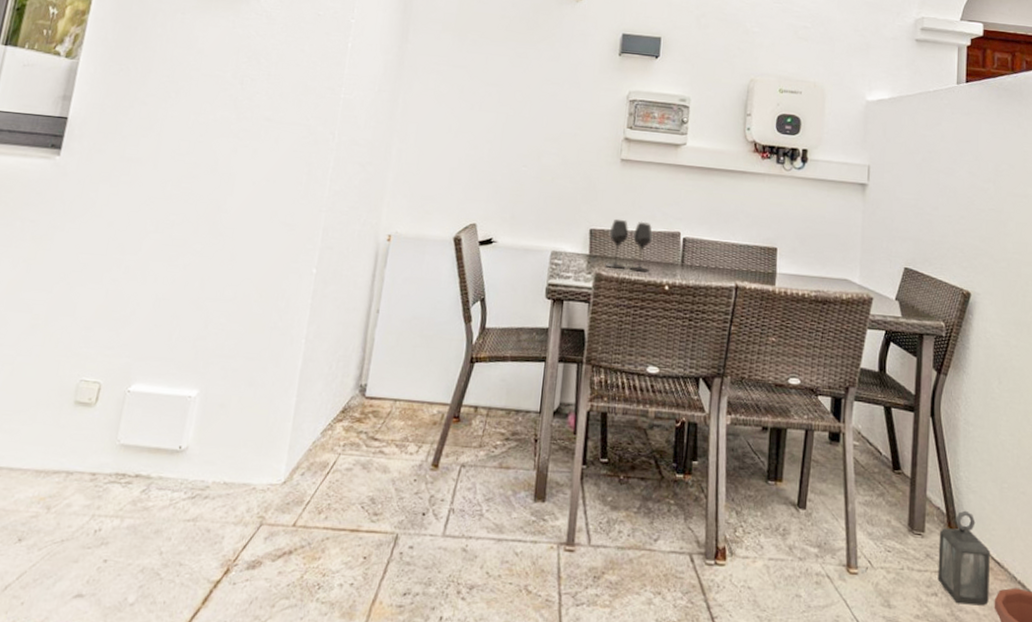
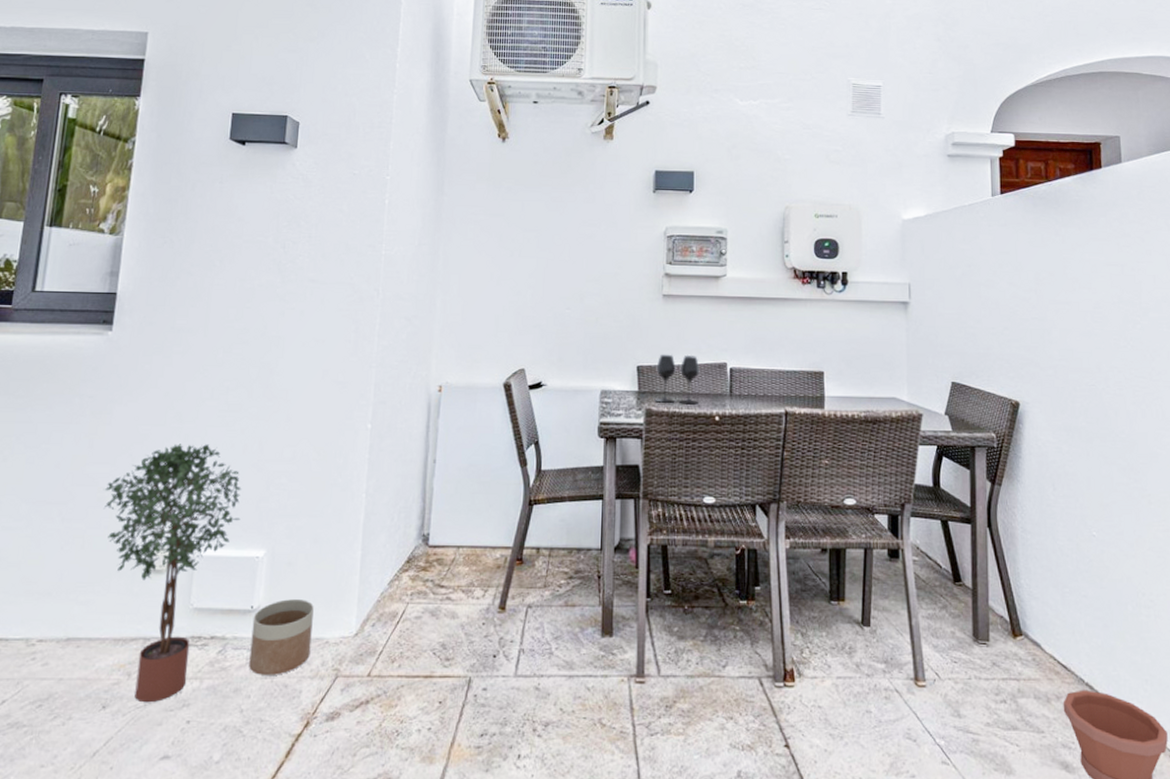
potted tree: none [36,275,180,538] -> present [103,444,242,702]
planter: none [172,441,244,519] -> present [249,599,314,675]
lantern: present [937,510,991,606] -> none [1004,617,1058,710]

